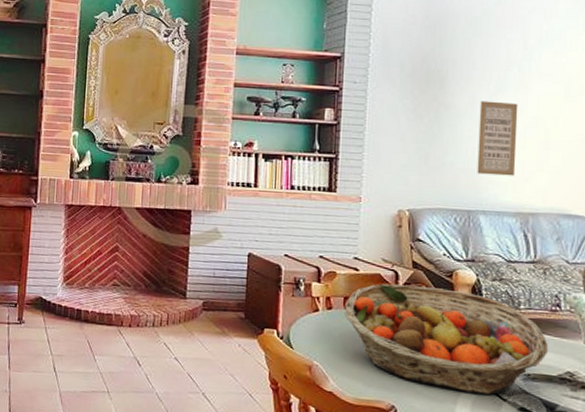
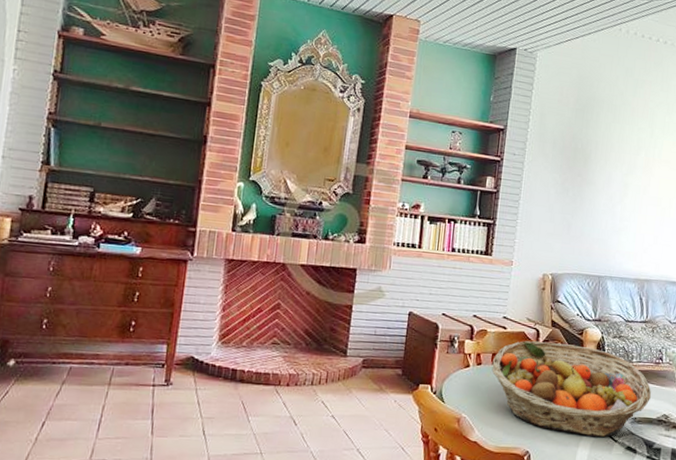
wall art: present [477,100,518,176] -> none [608,179,643,247]

